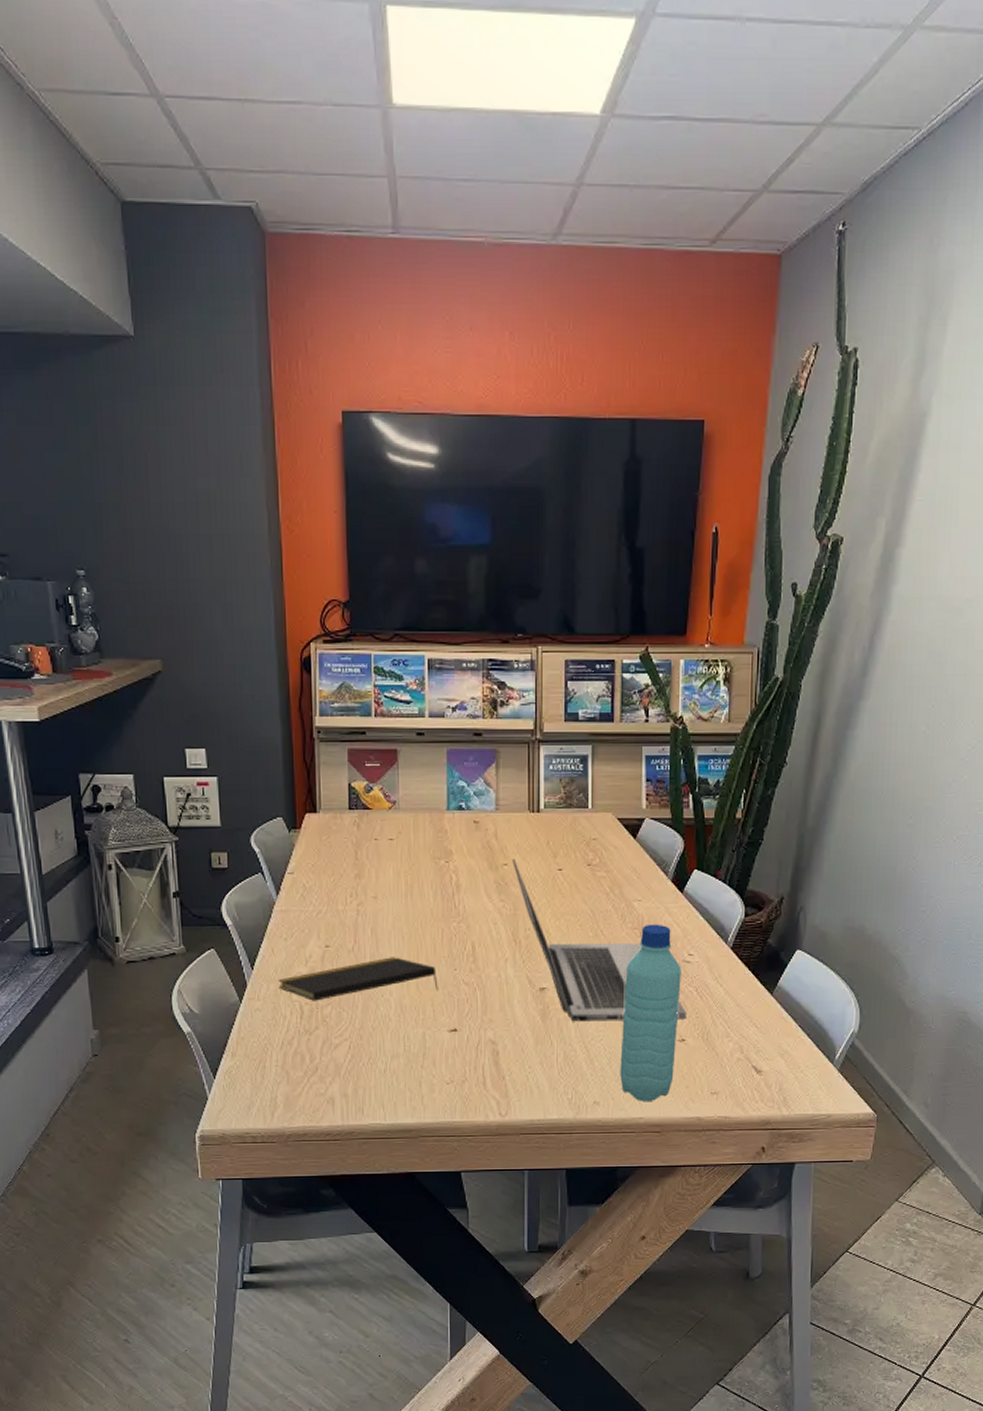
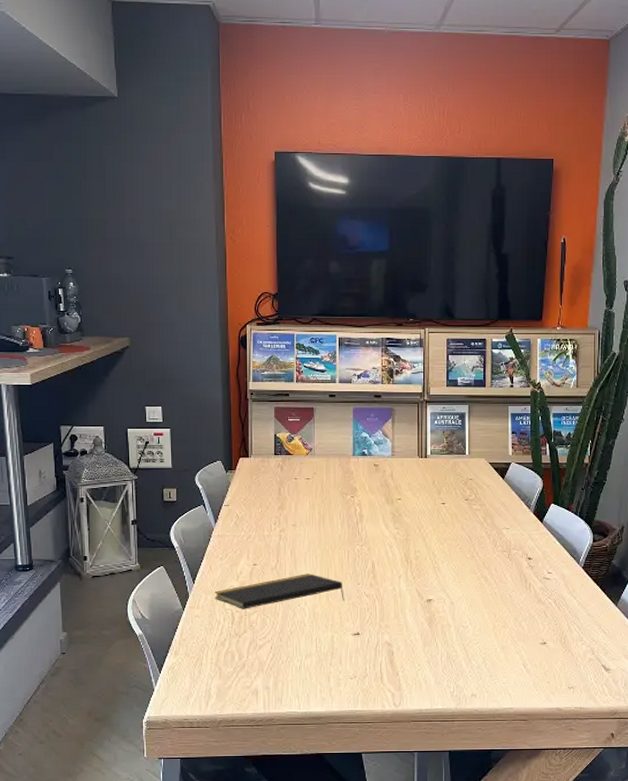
laptop: present [512,859,688,1022] -> none [405,495,548,627]
water bottle: present [620,924,681,1102] -> none [493,547,542,695]

